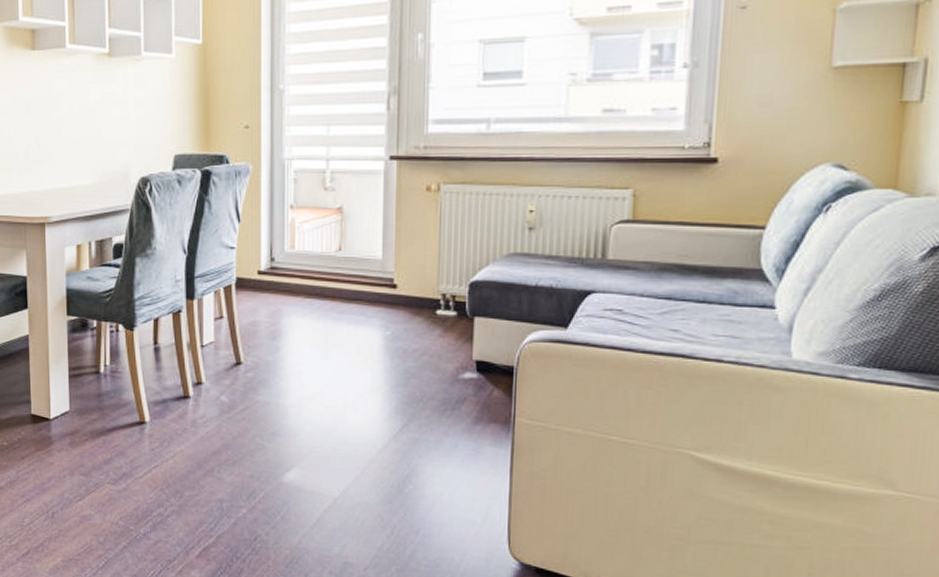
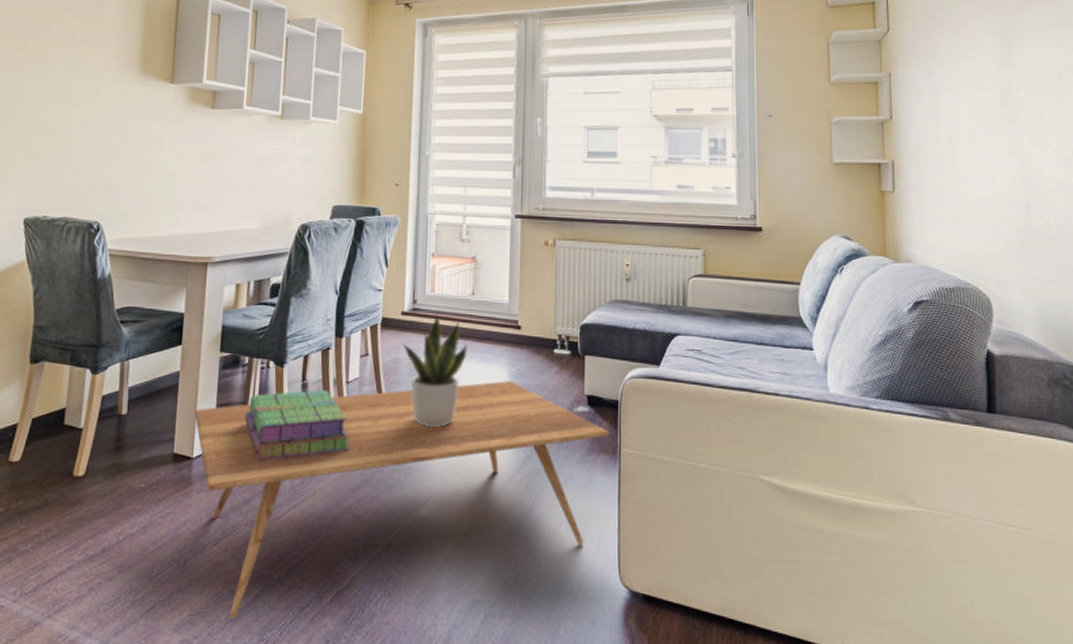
coffee table: none [48,345,503,567] -> present [195,381,610,619]
stack of books: none [99,354,209,423] -> present [245,390,351,460]
potted plant: none [260,269,334,392] -> present [402,311,467,427]

